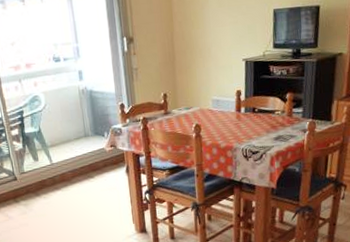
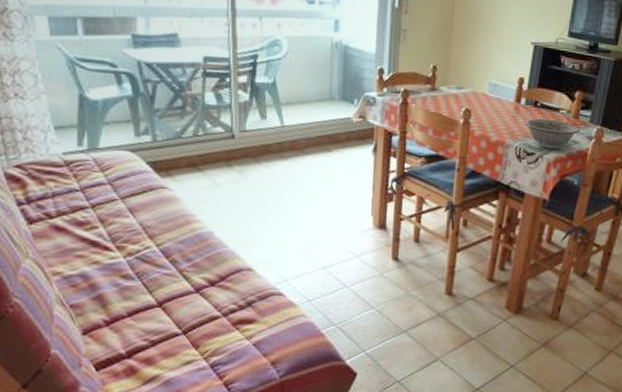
decorative bowl: none [246,120,296,146] -> present [524,118,581,149]

